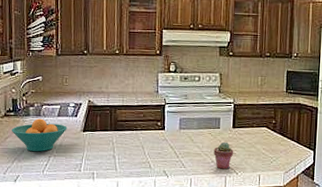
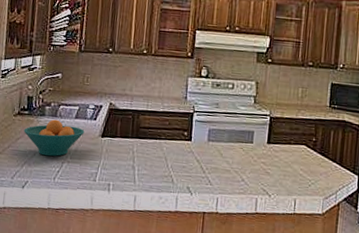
potted succulent: present [213,141,233,170] -> none [244,158,267,191]

